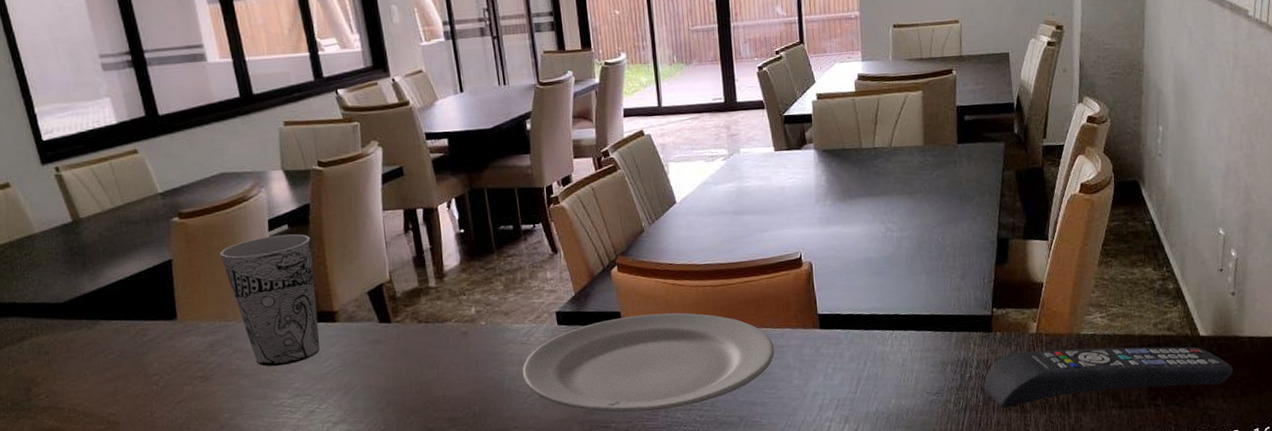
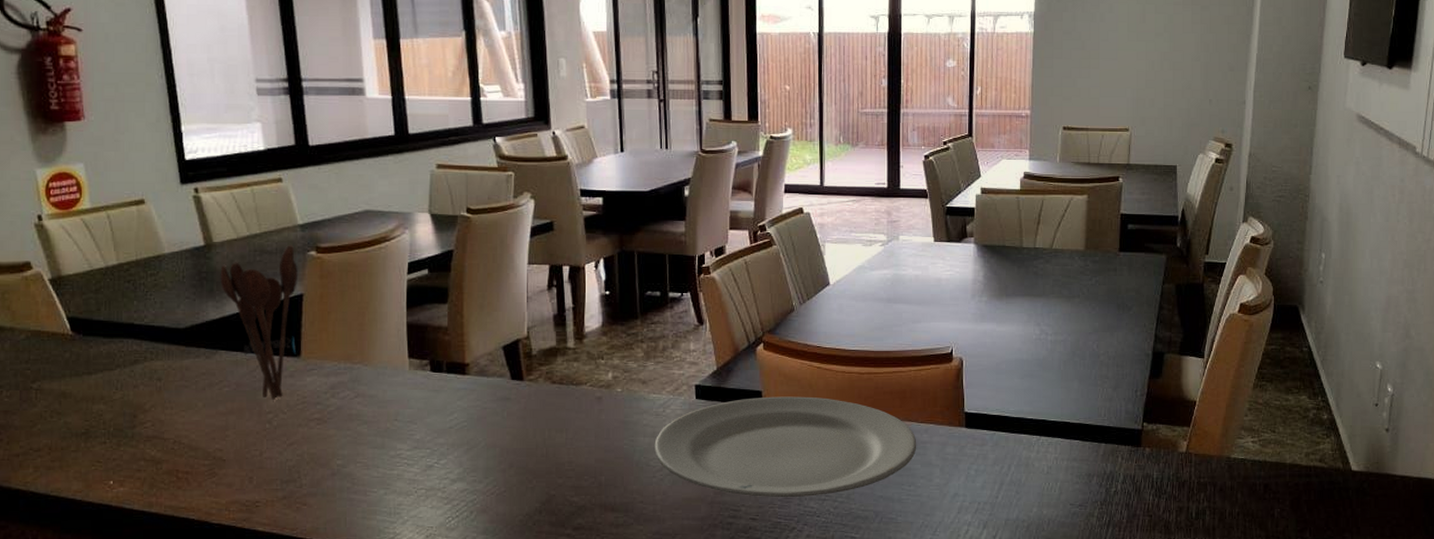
utensil holder: none [90,213,172,363] -> present [220,245,297,400]
cup: present [220,234,321,367] -> none [354,280,450,416]
remote control: present [983,347,1233,408] -> none [1128,470,1384,528]

